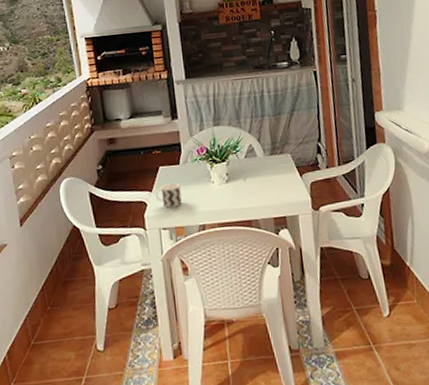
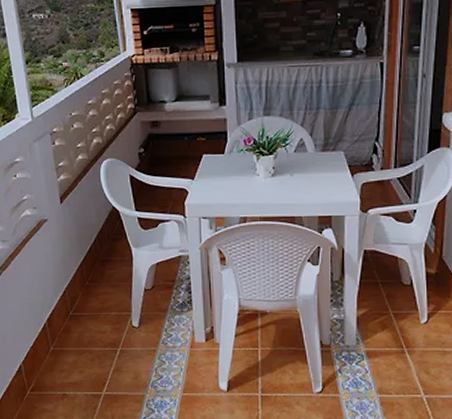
cup: present [155,182,182,208] -> none [197,172,224,197]

